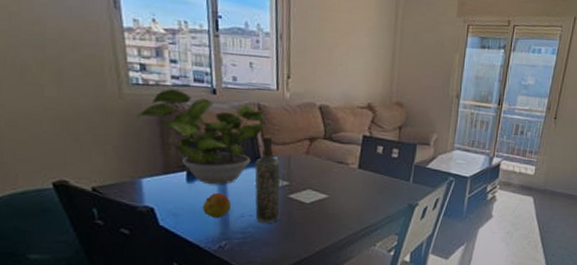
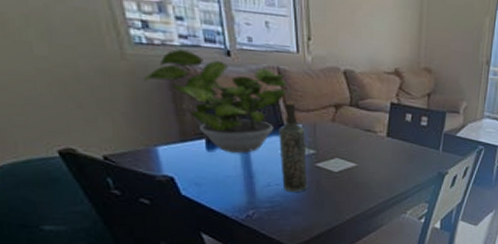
apple: present [203,192,231,218] -> none [226,161,255,187]

